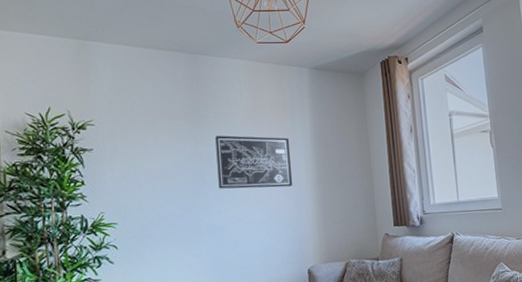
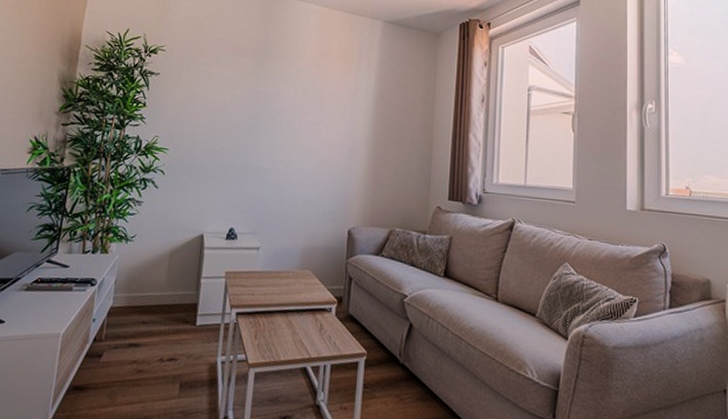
wall art: present [215,135,293,189] -> none [272,76,351,140]

